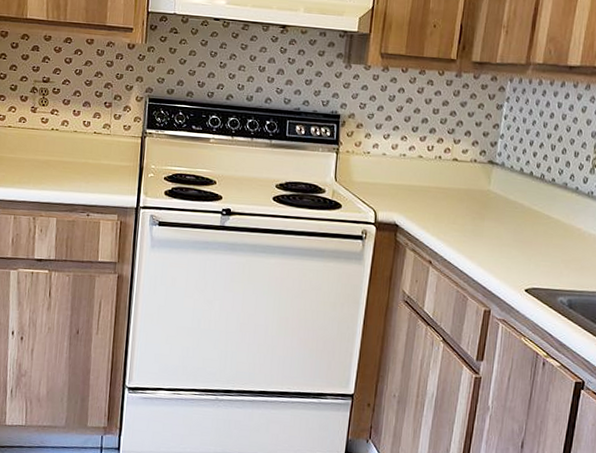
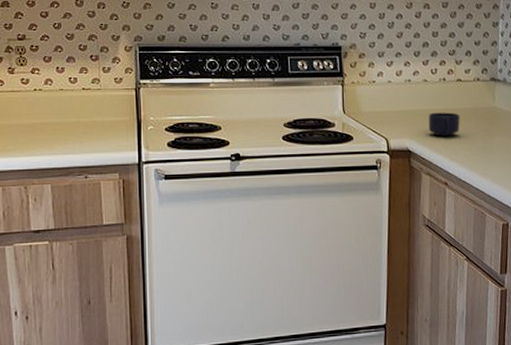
mug: none [418,189,452,215] -> present [428,112,460,136]

